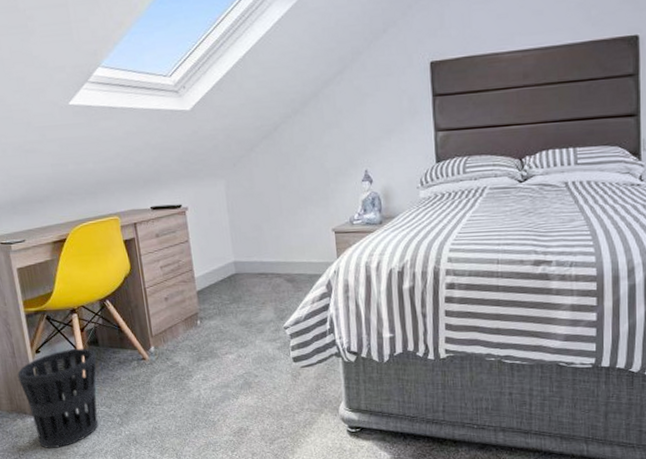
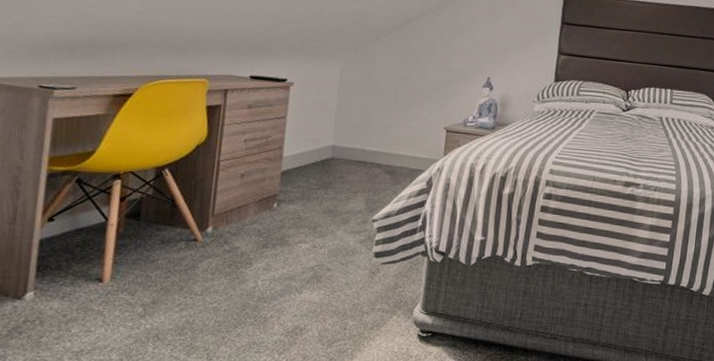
wastebasket: present [17,348,99,448] -> none [11,220,133,342]

